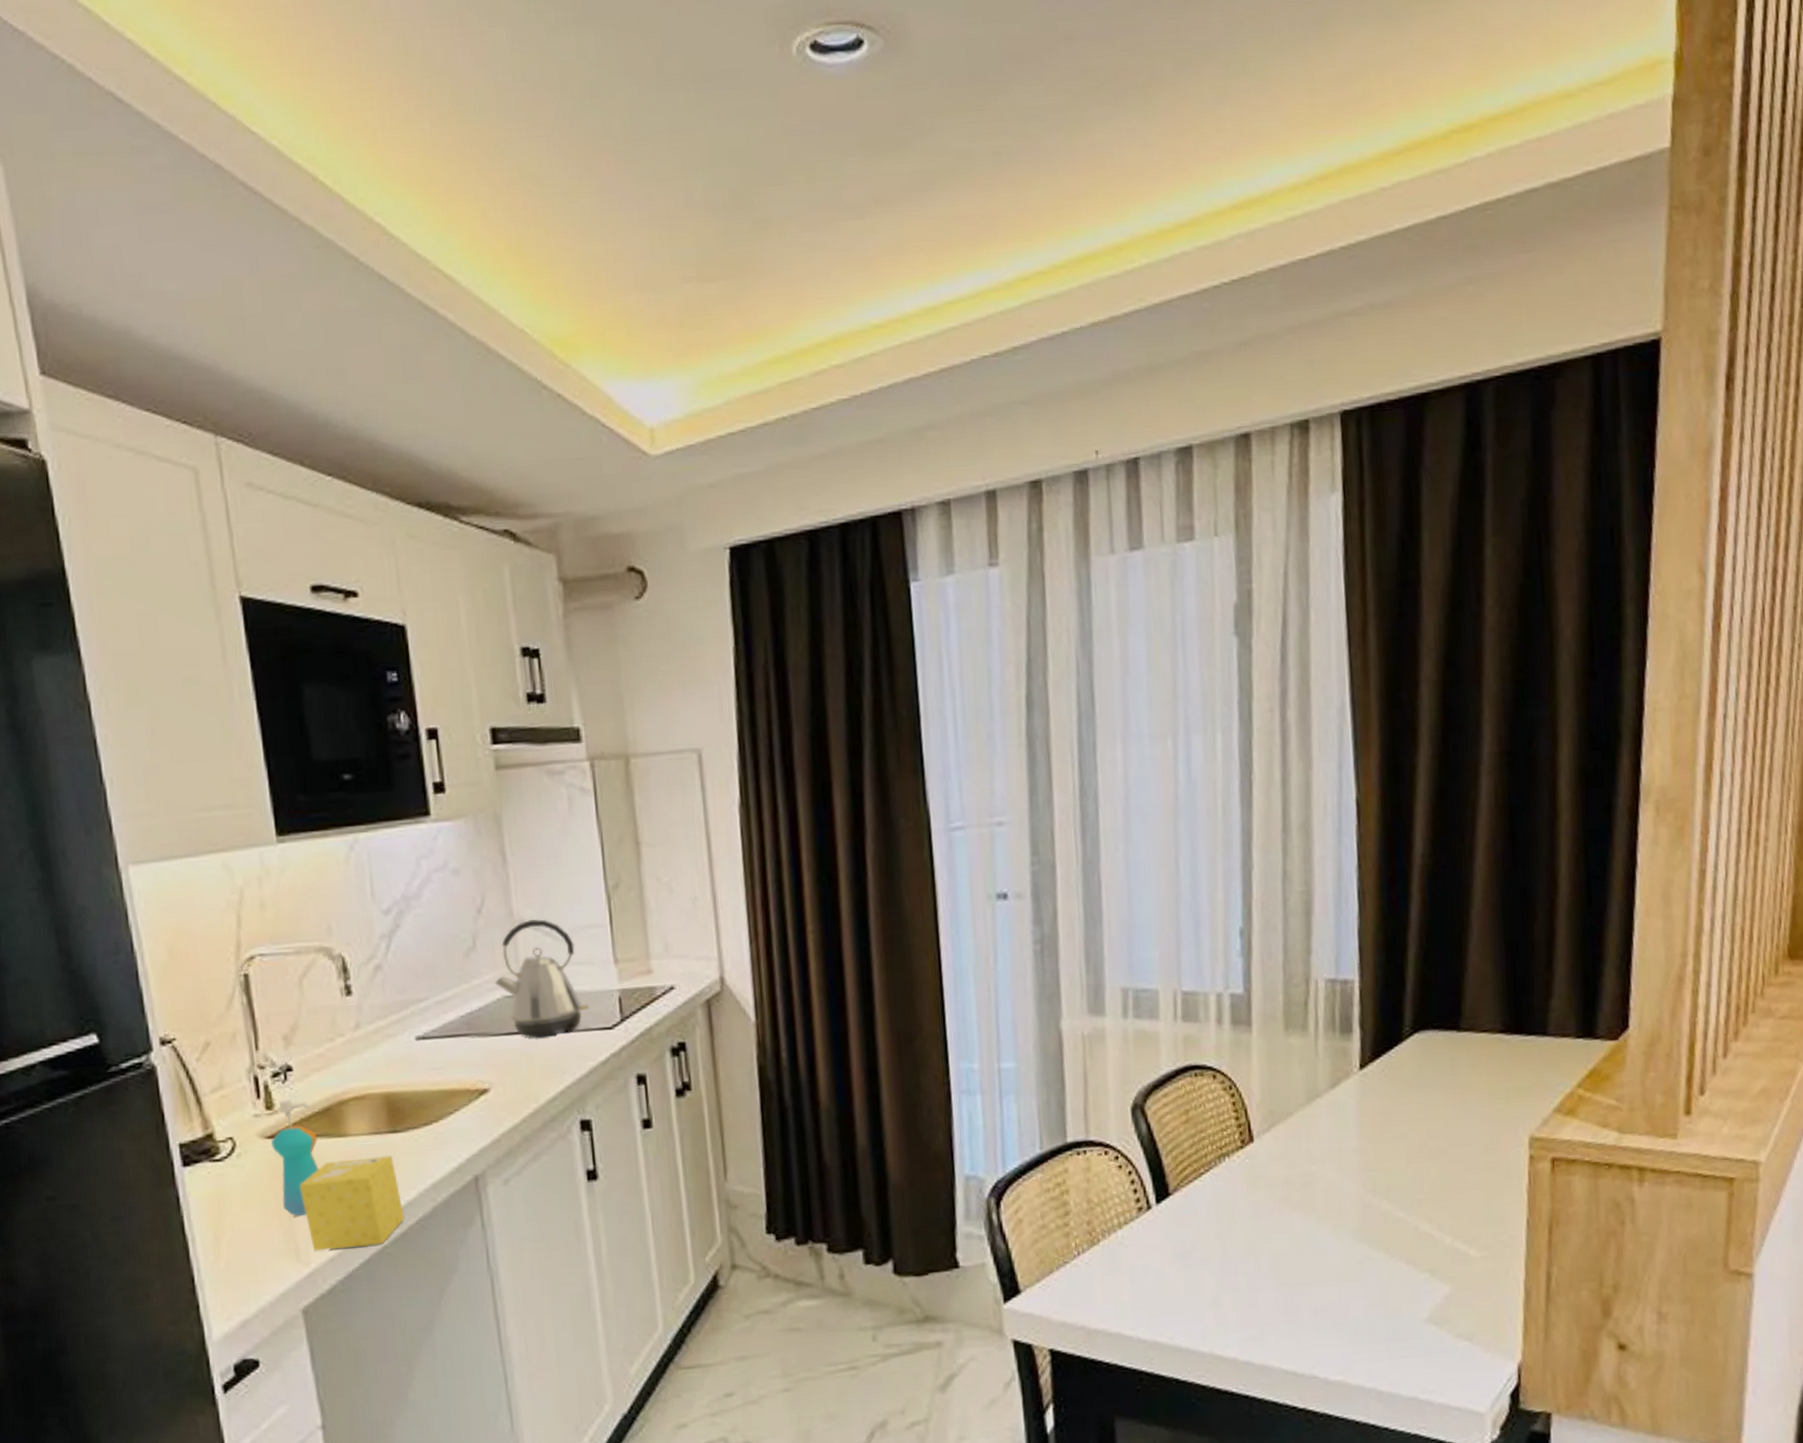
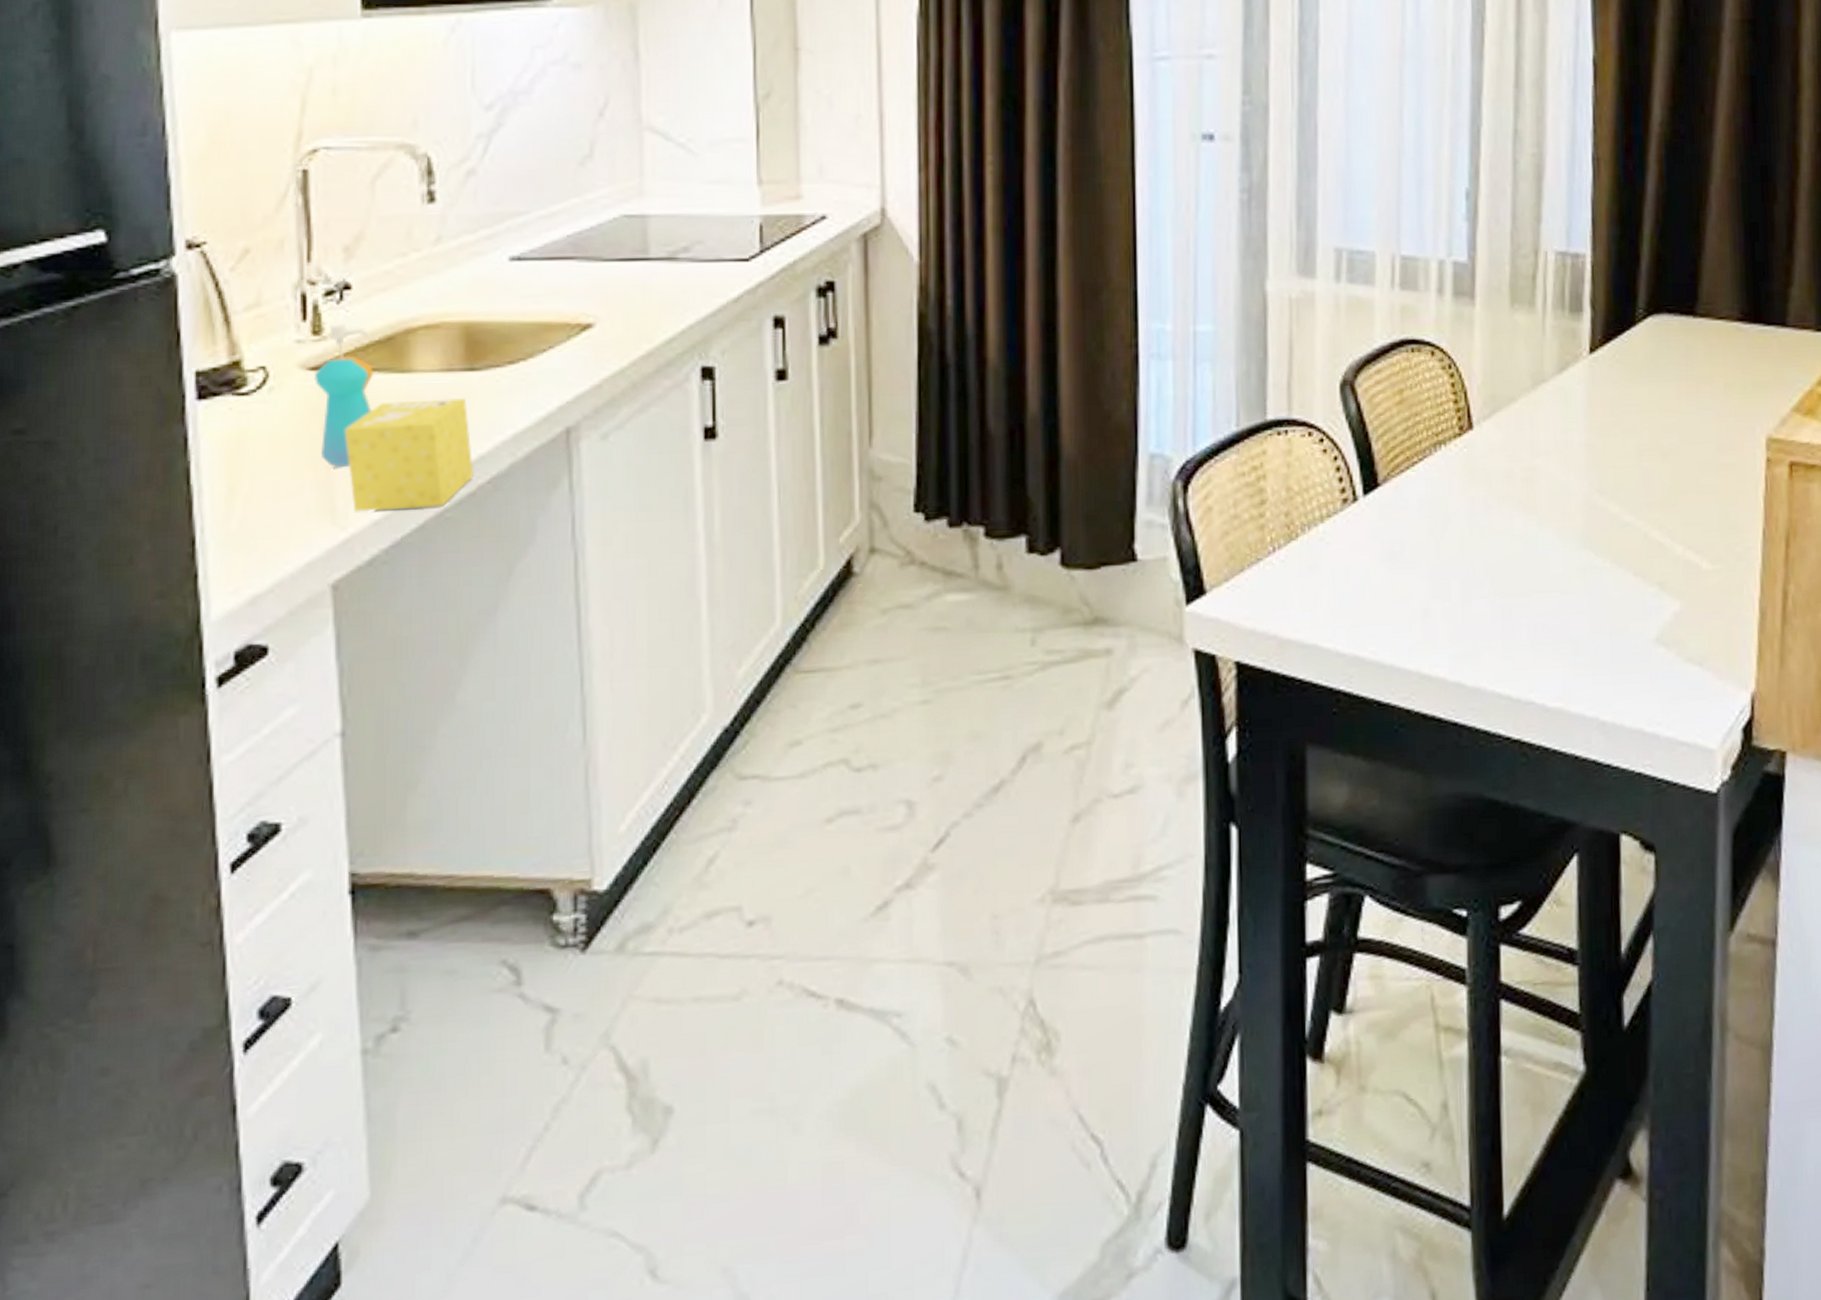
kettle: present [494,919,589,1038] -> none [611,128,723,266]

